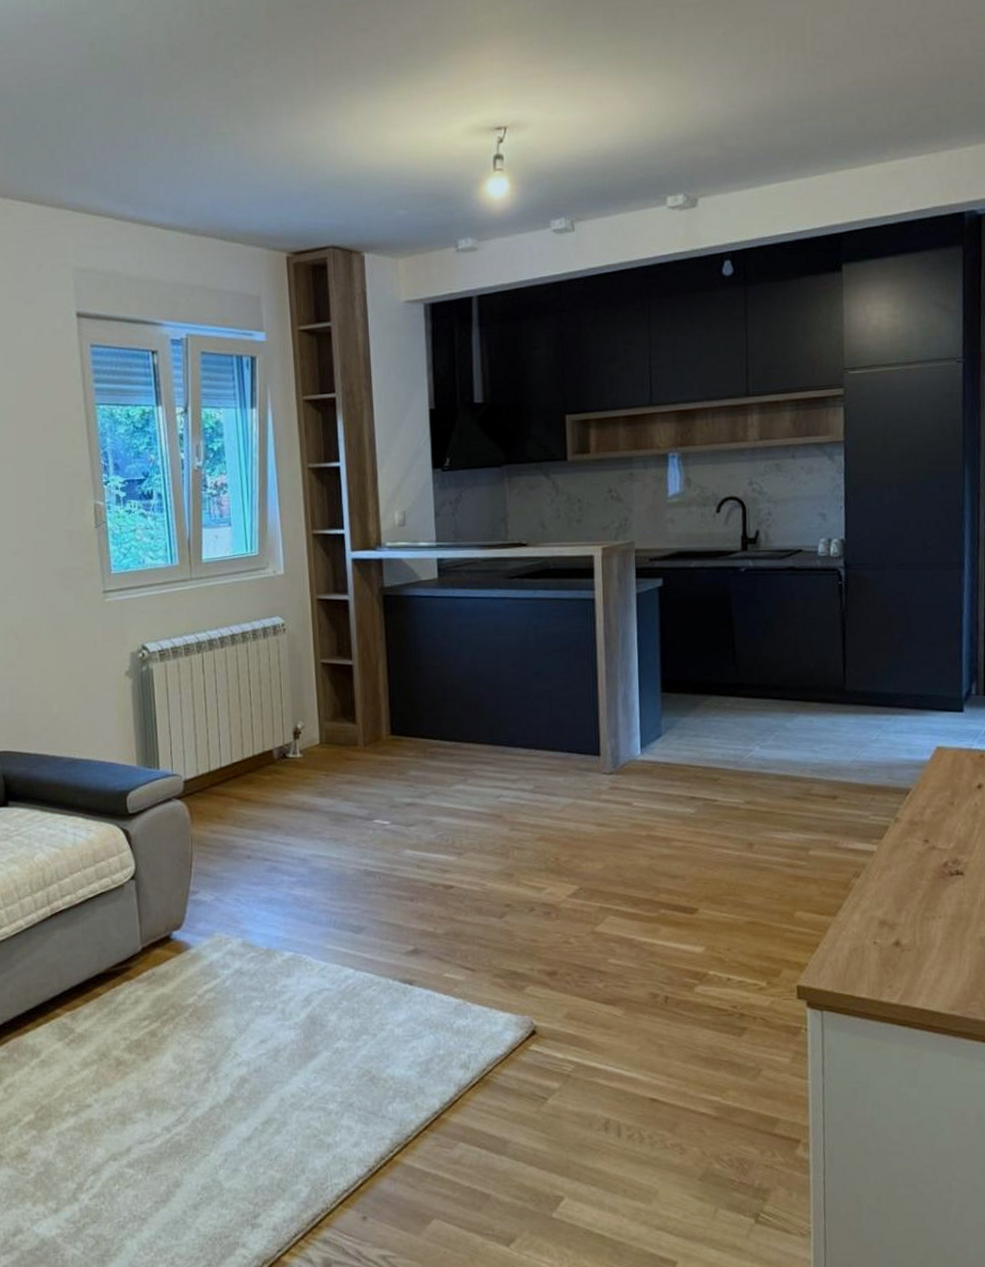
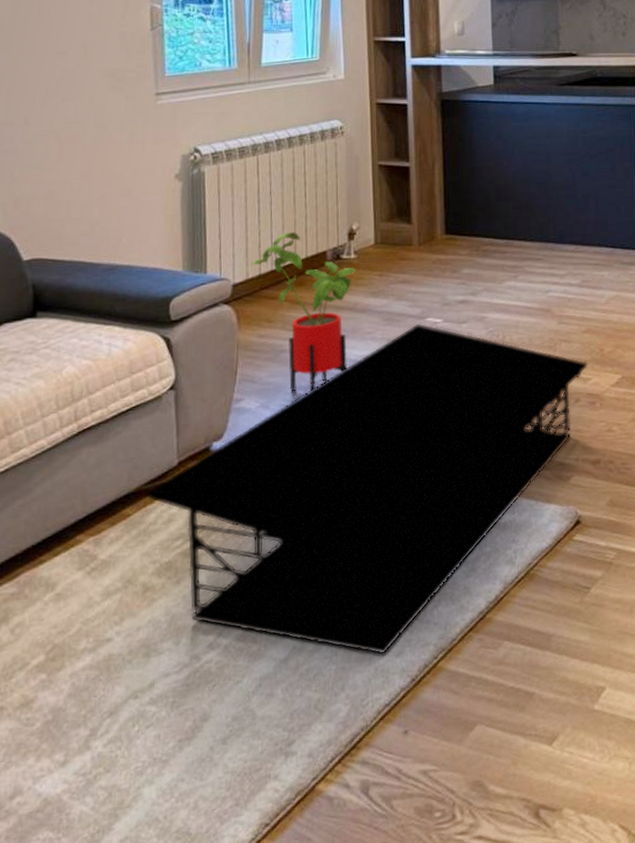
coffee table: none [113,824,543,1143] -> present [144,323,589,654]
house plant: none [200,729,303,887] -> present [251,231,357,391]

